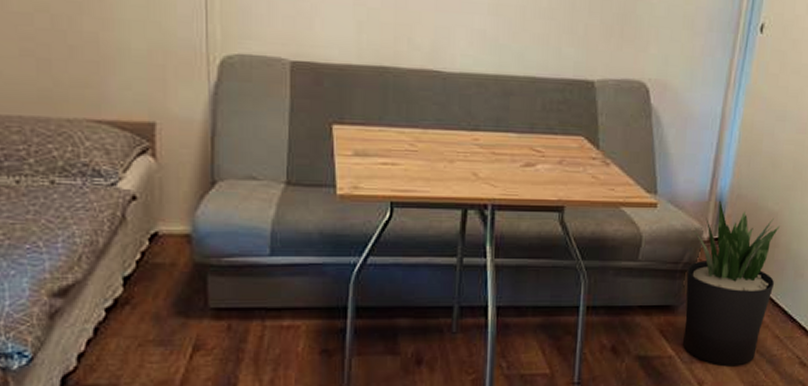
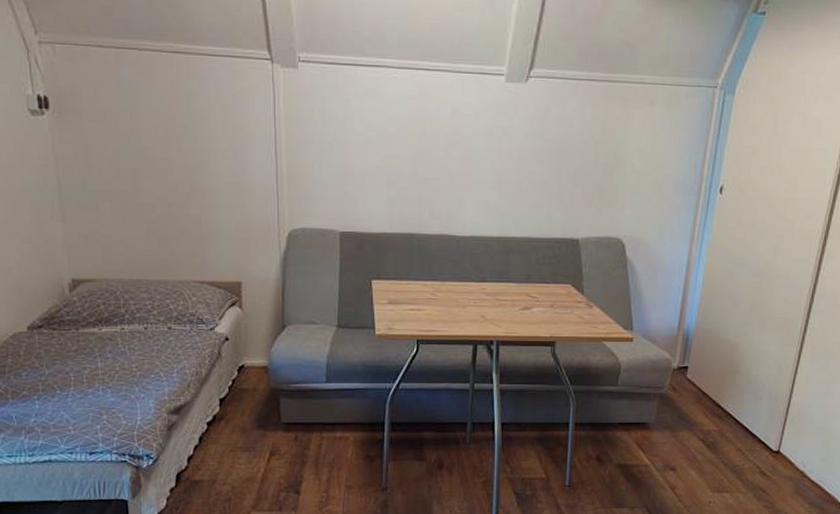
planter: present [683,200,780,366] -> none [657,335,740,474]

